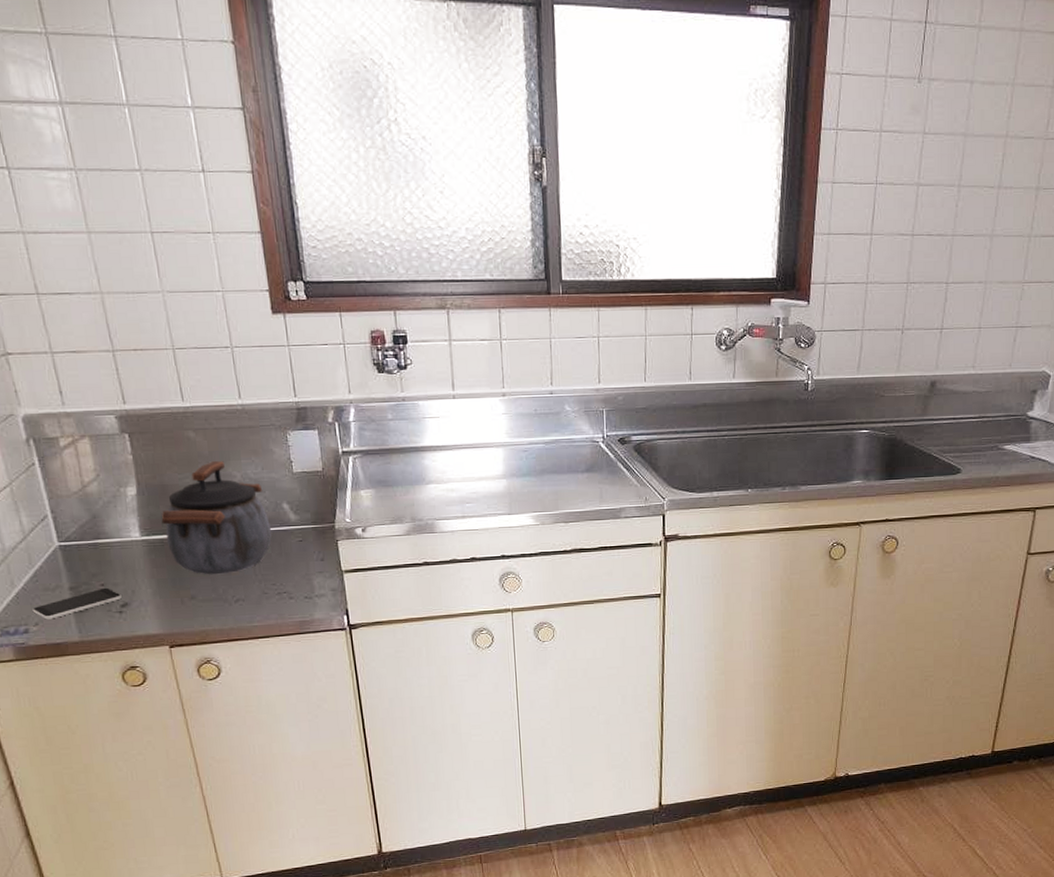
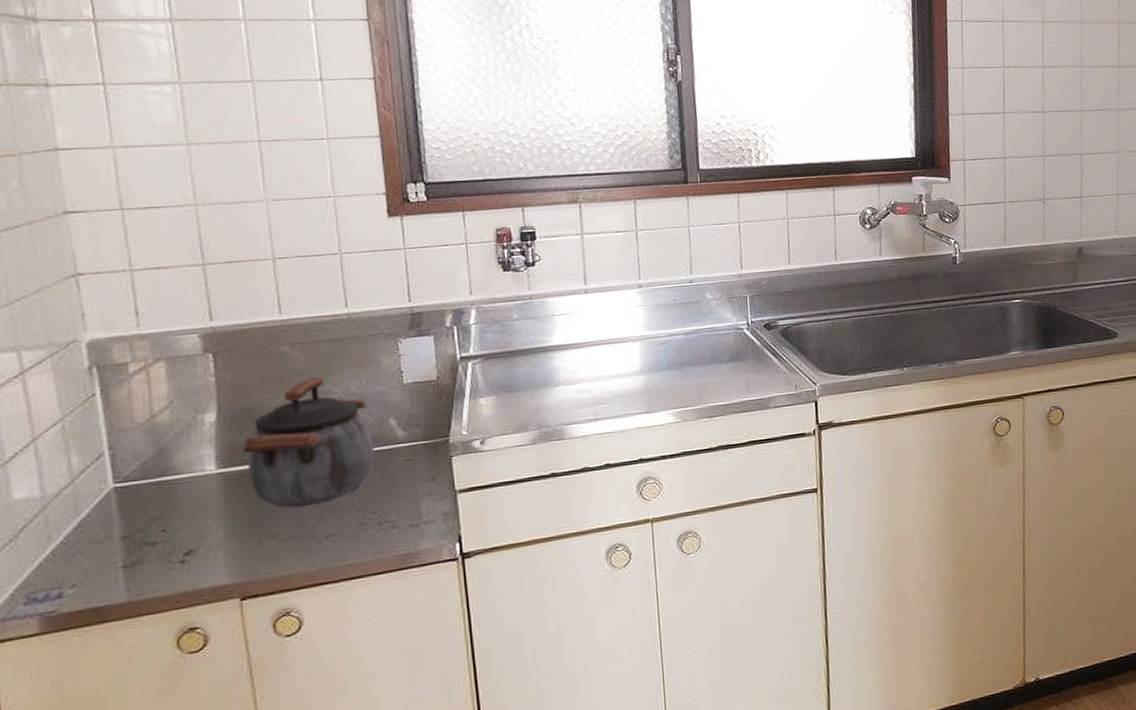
smartphone: present [32,588,122,620] -> none [71,534,186,579]

